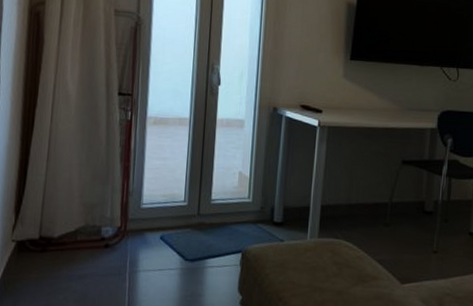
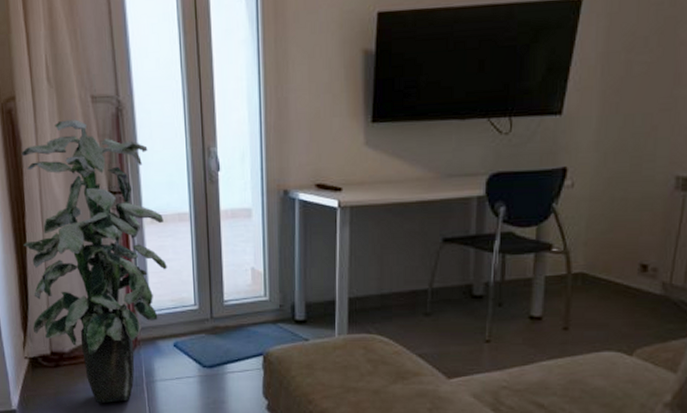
indoor plant: none [25,27,165,291] -> present [21,119,167,404]

